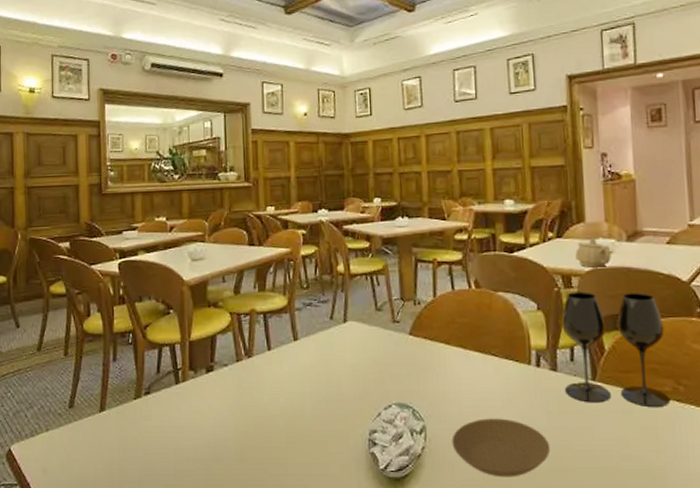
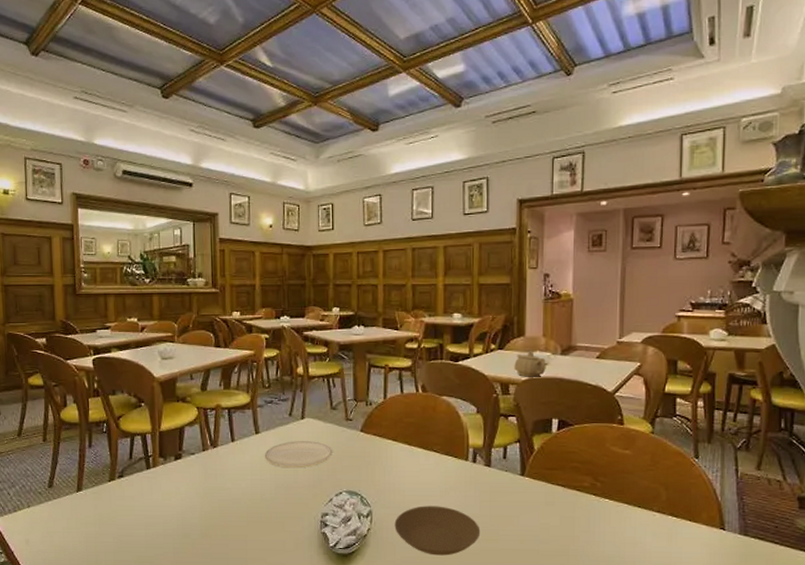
plate: none [304,346,379,379] -> present [264,440,333,468]
wine glass: present [561,291,671,407] -> none [497,398,588,499]

